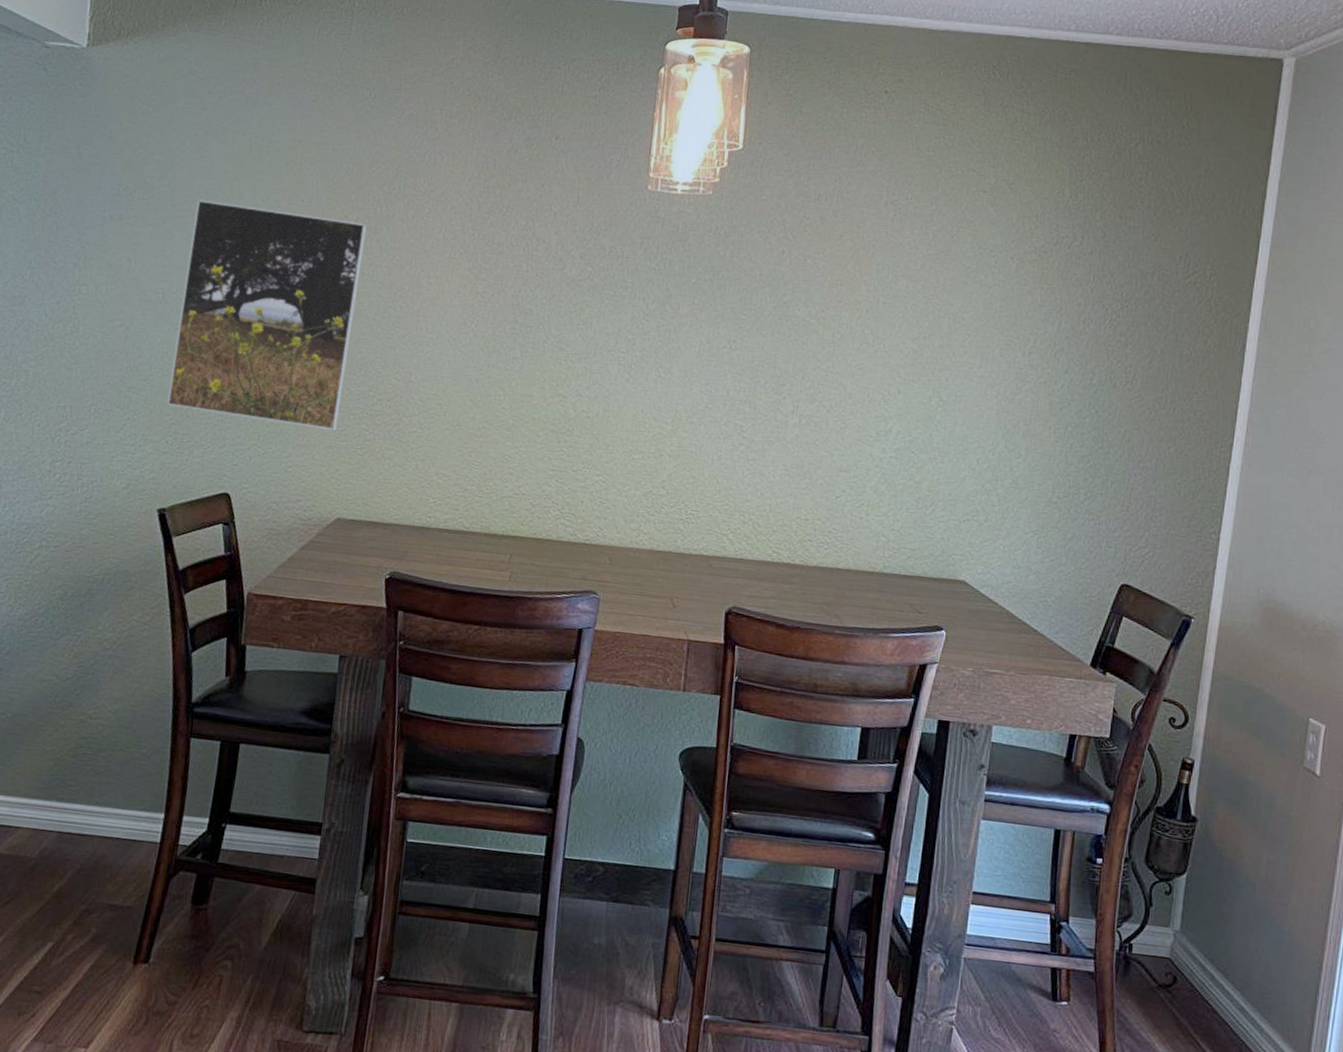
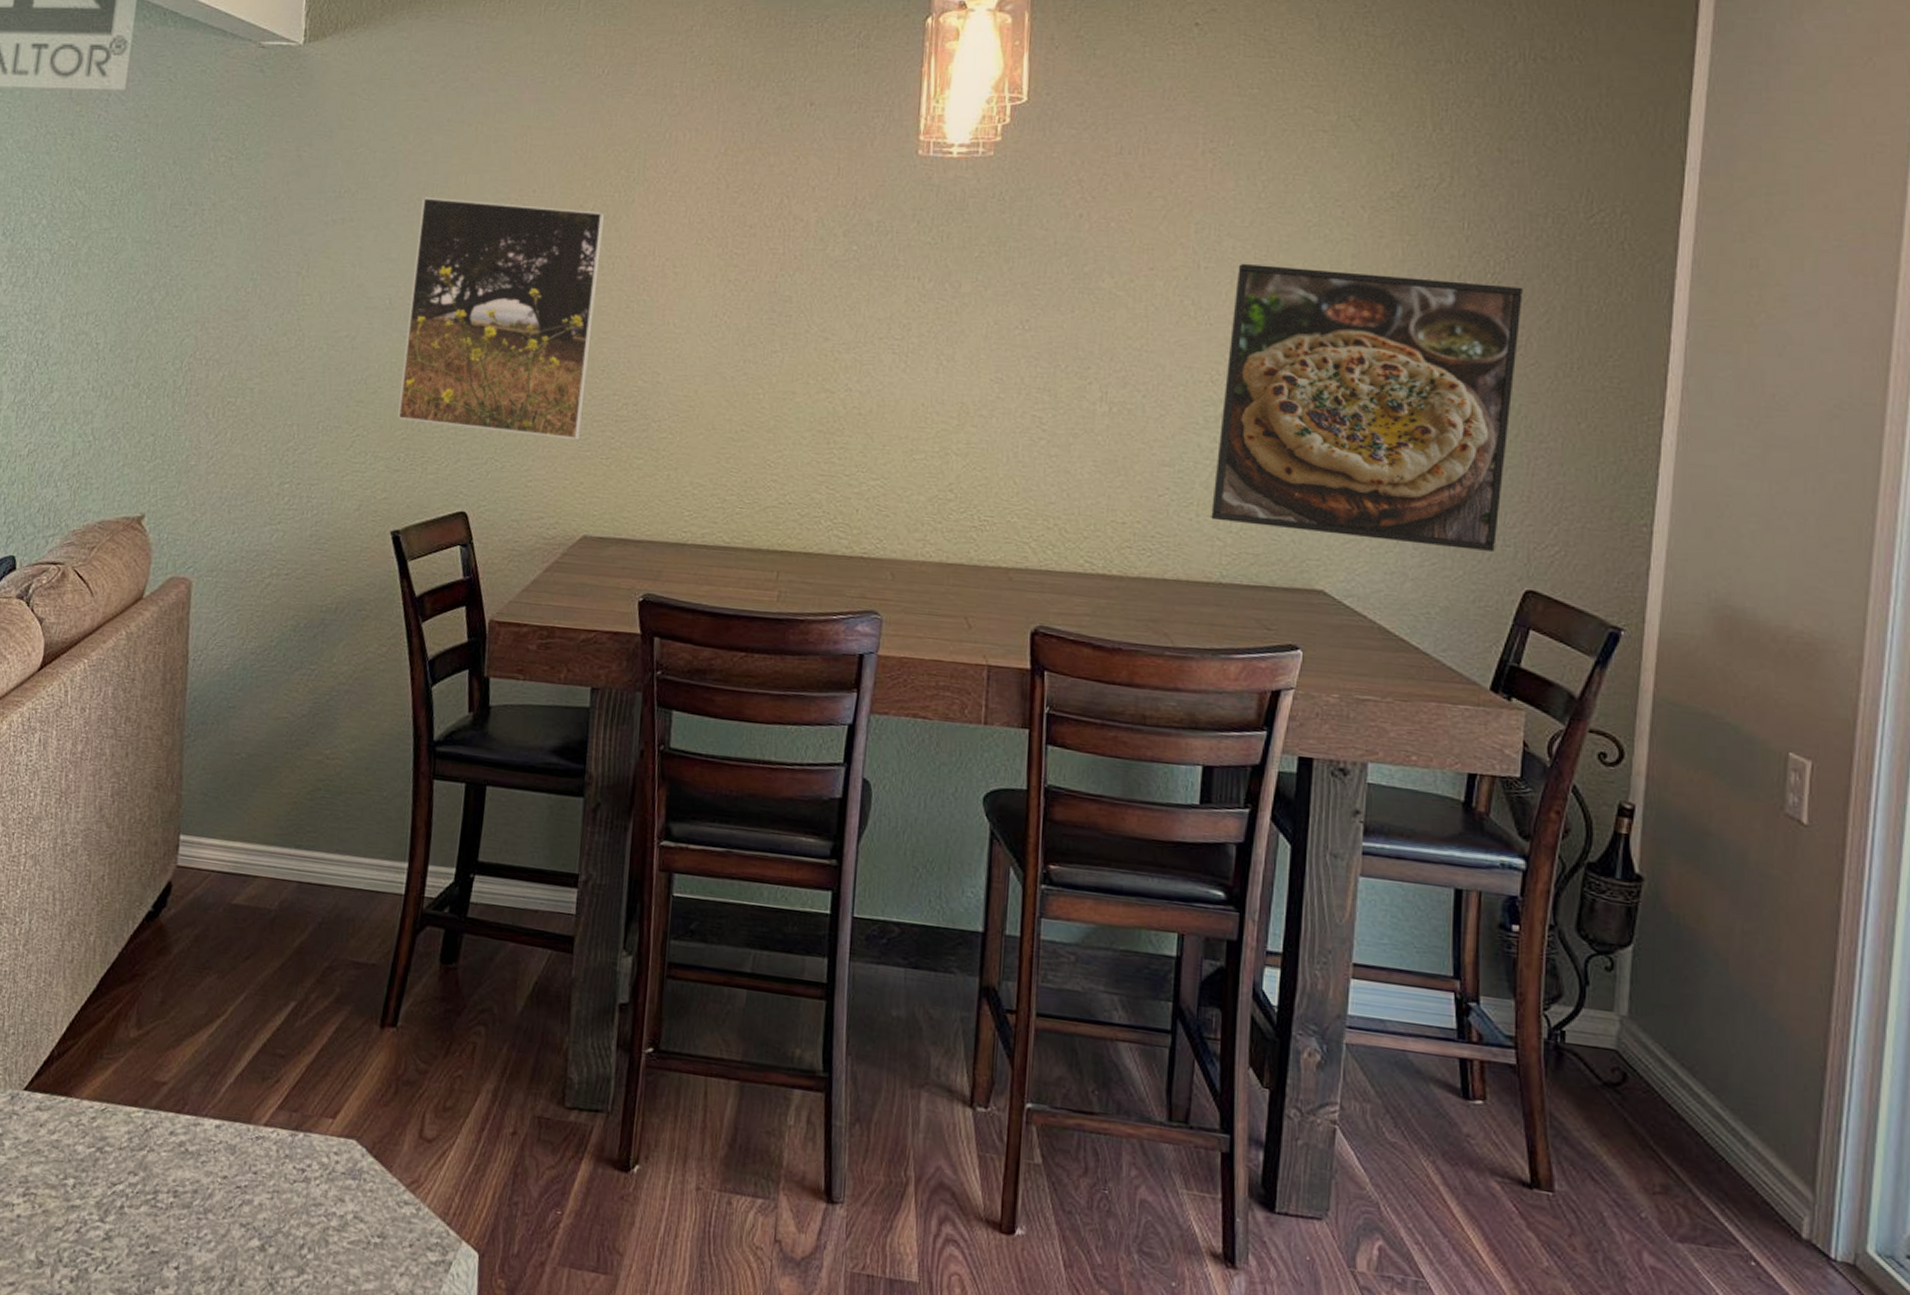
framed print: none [878,301,1132,551] -> present [1211,264,1523,551]

